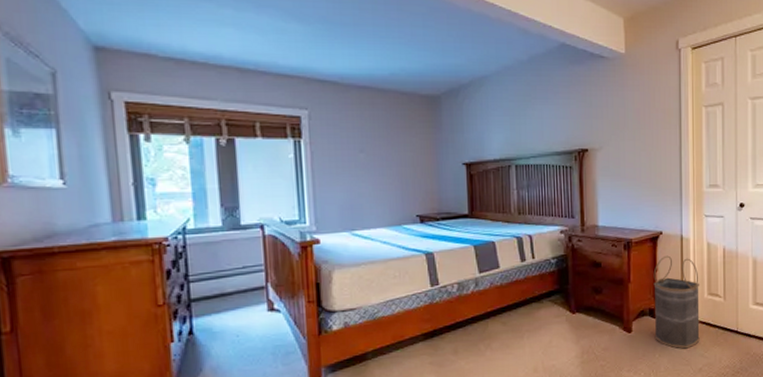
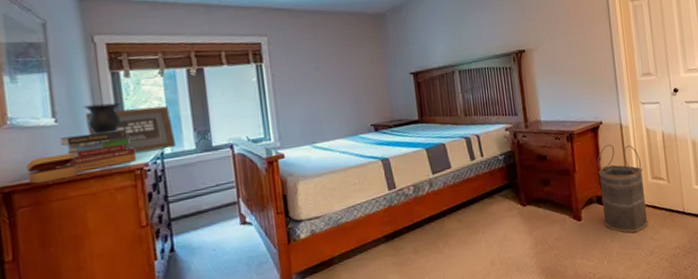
jewelry box: none [29,220,88,251] -> present [26,153,78,184]
books: none [62,199,155,242] -> present [55,129,137,173]
vase: none [96,168,147,221] -> present [83,102,129,149]
picture frame: none [97,176,201,227] -> present [84,106,177,154]

